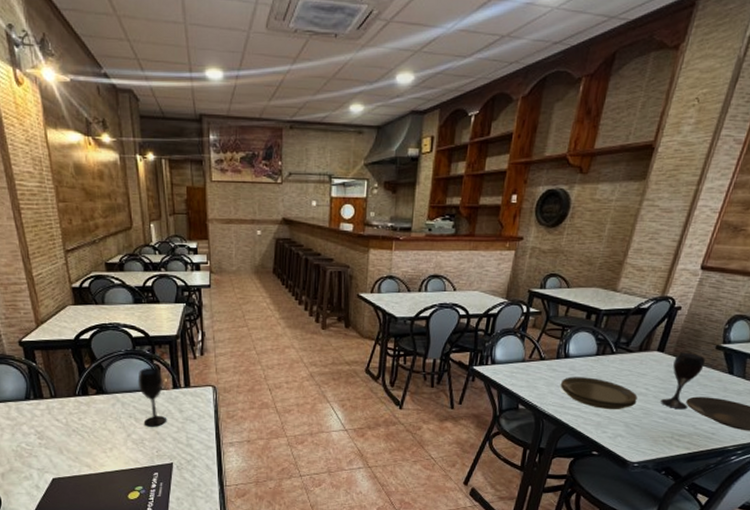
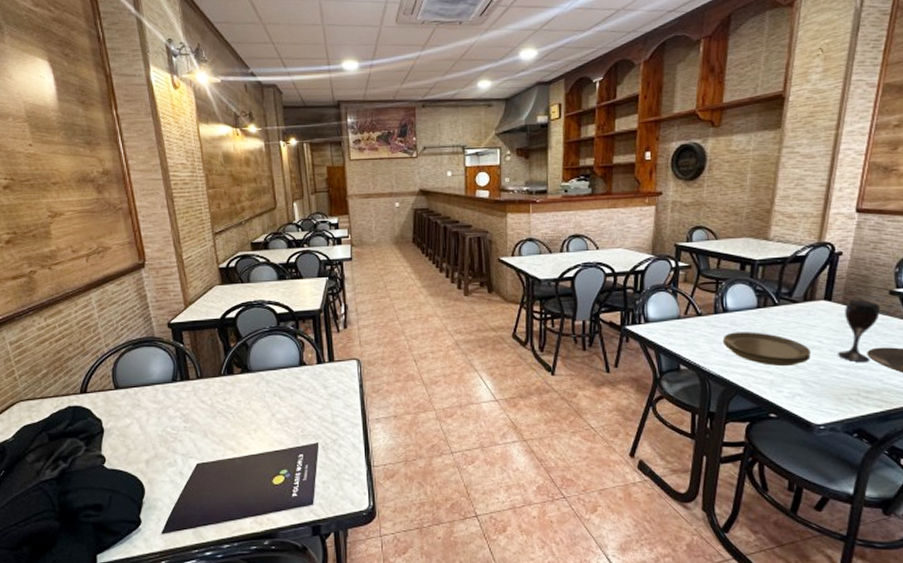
wine glass: present [137,367,166,427] -> none [282,343,311,405]

